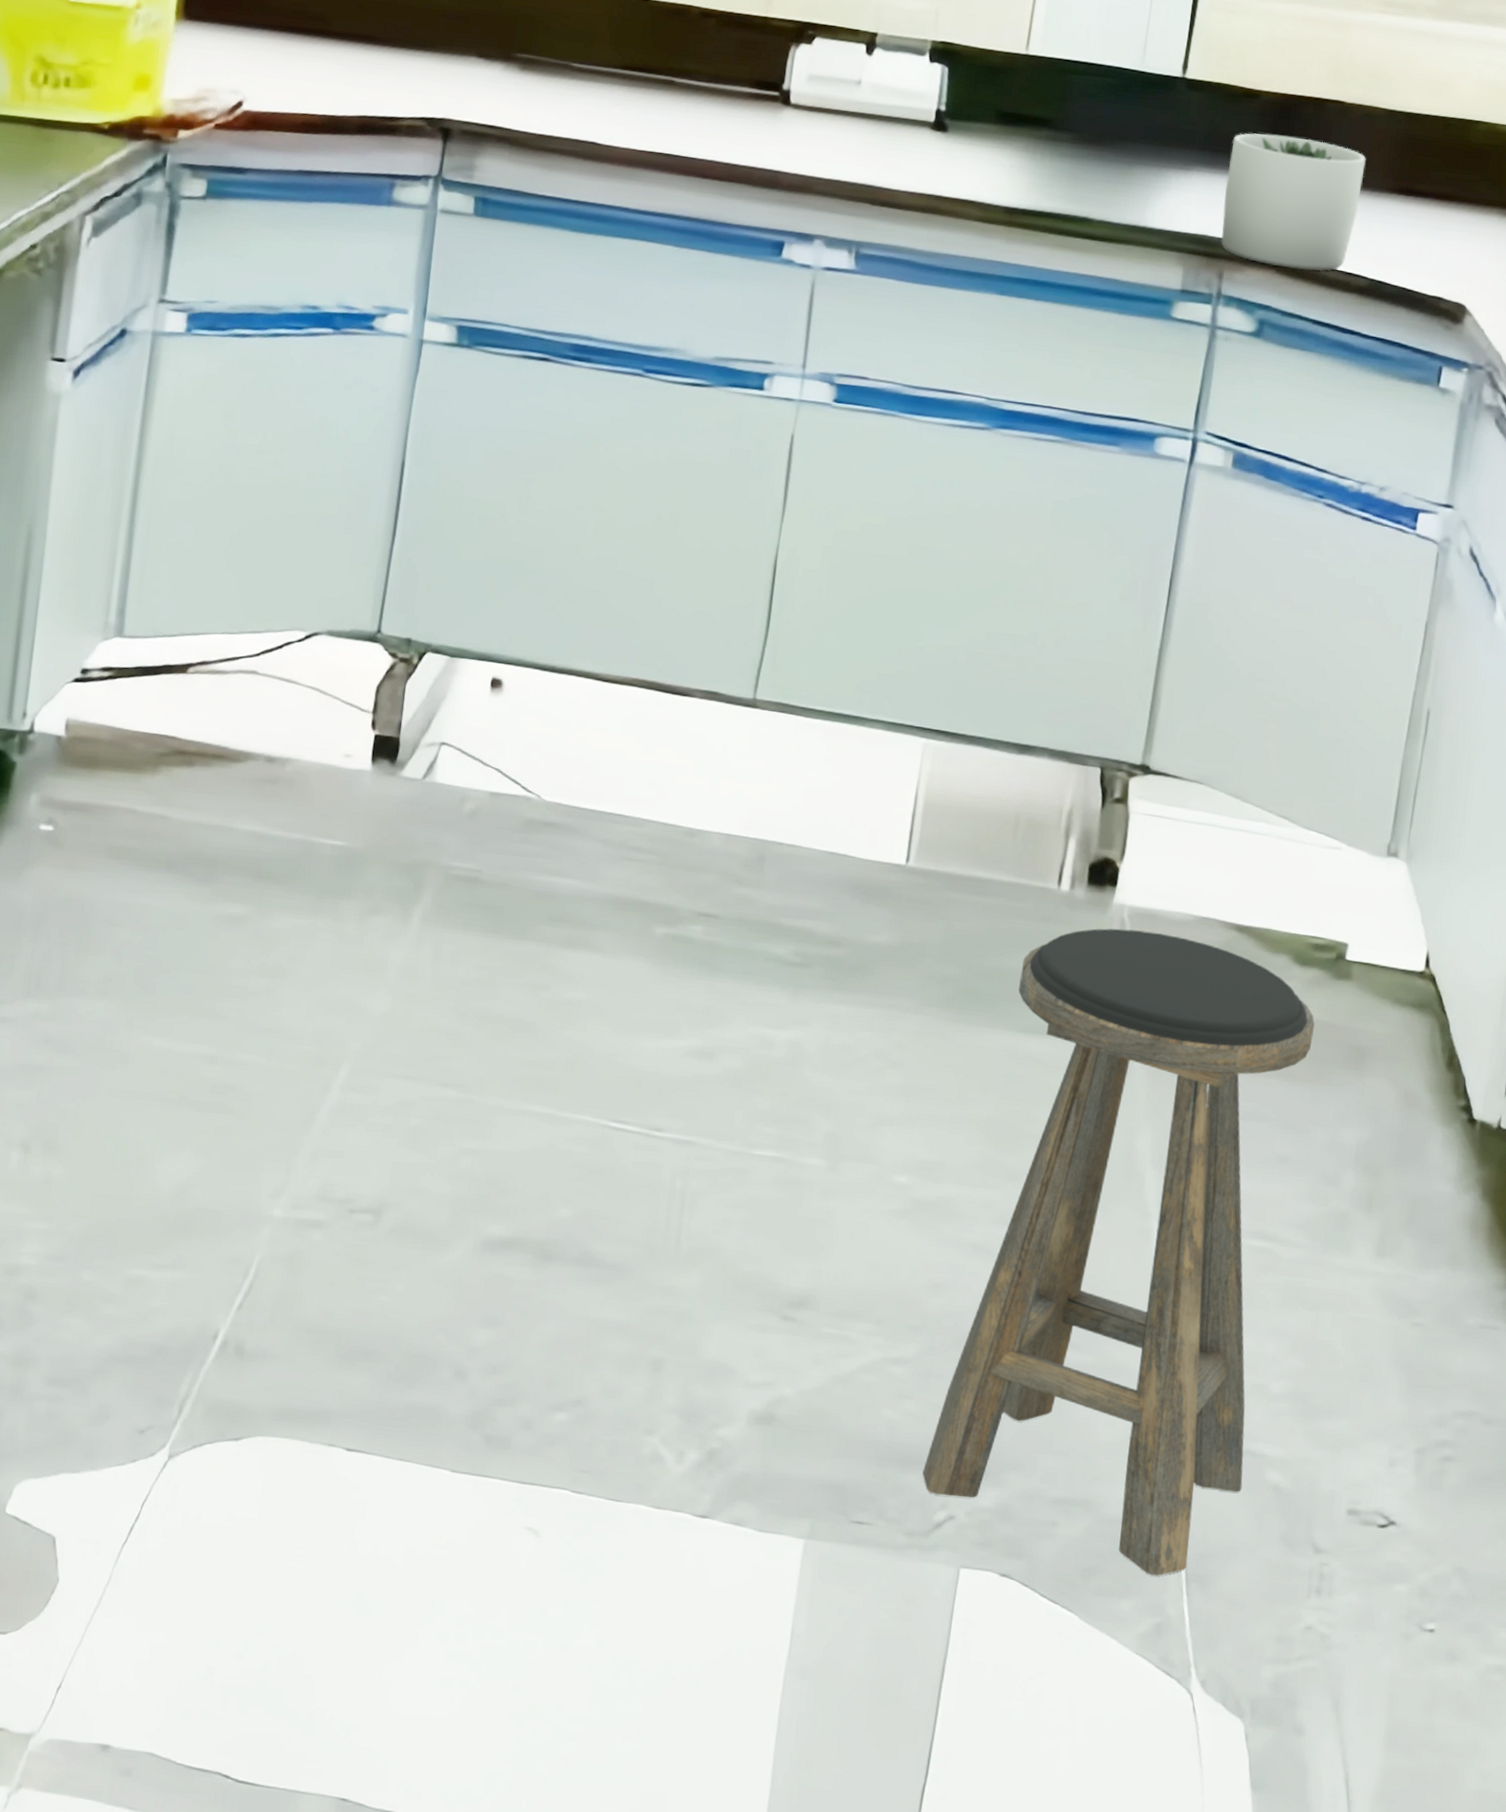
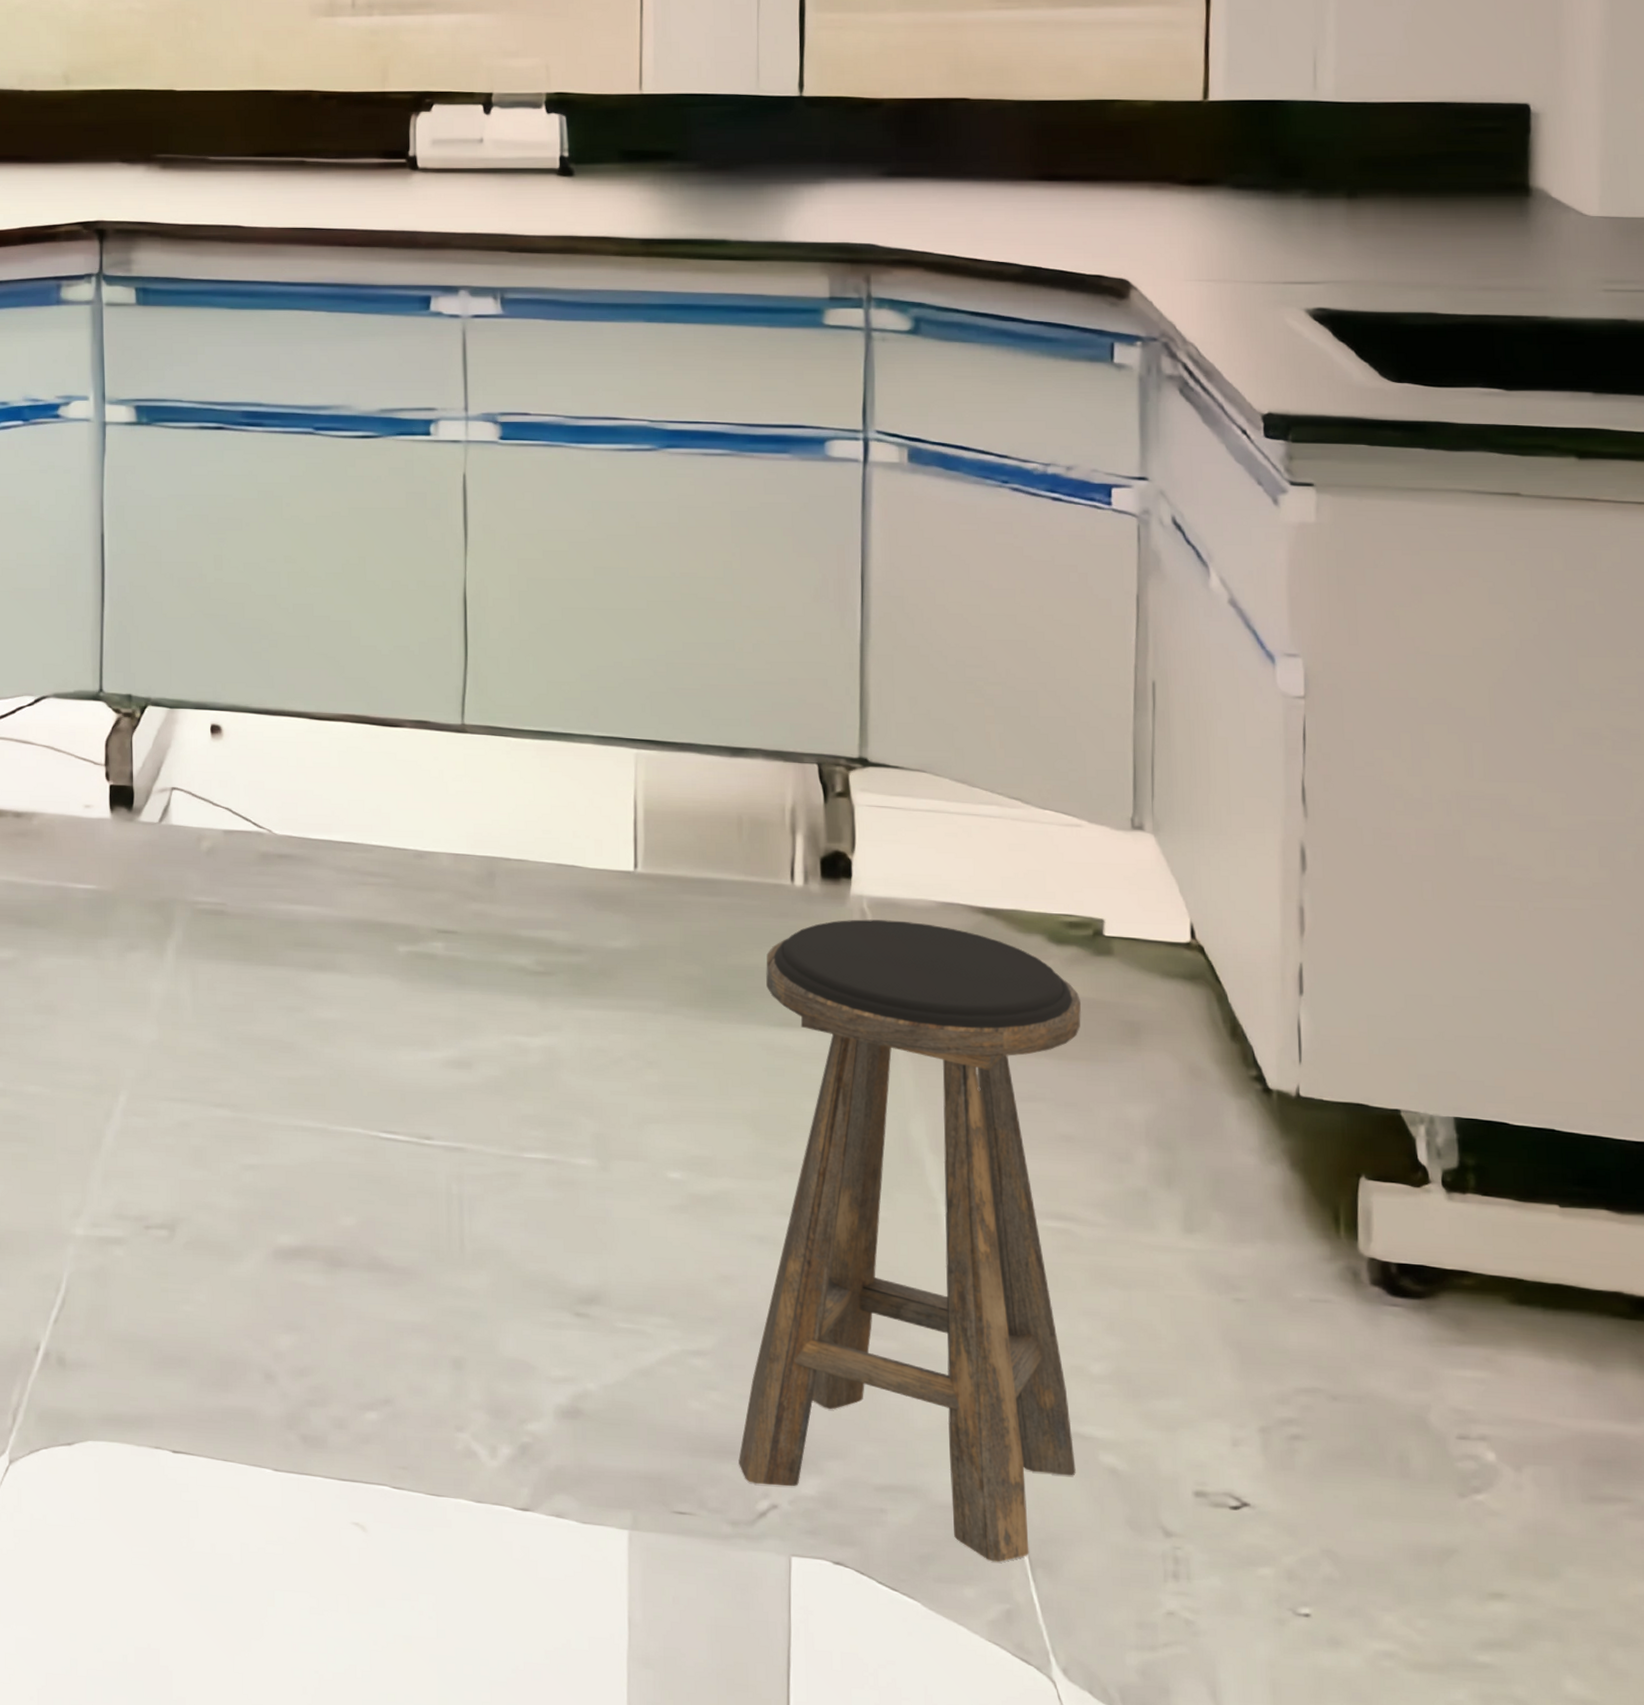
planter: present [1220,133,1366,271] -> none [860,138,1002,265]

